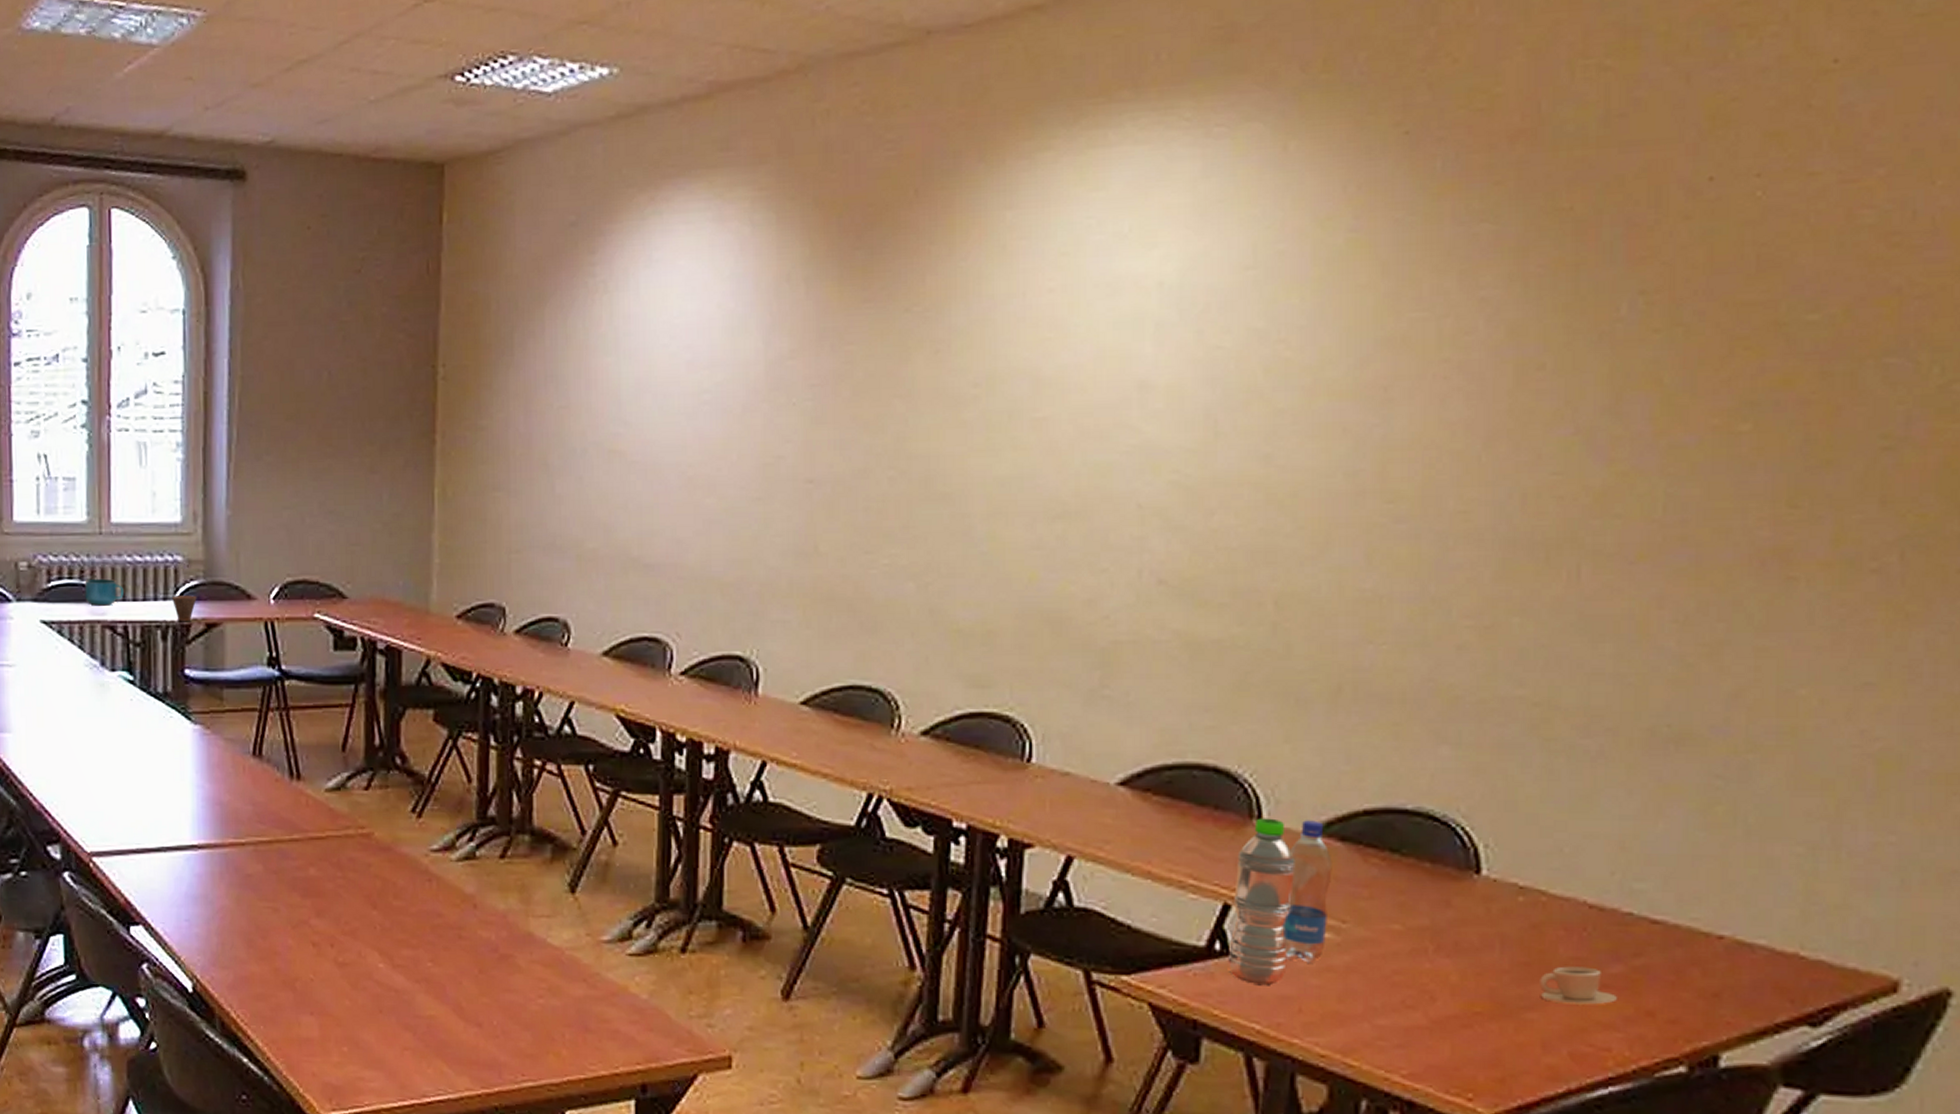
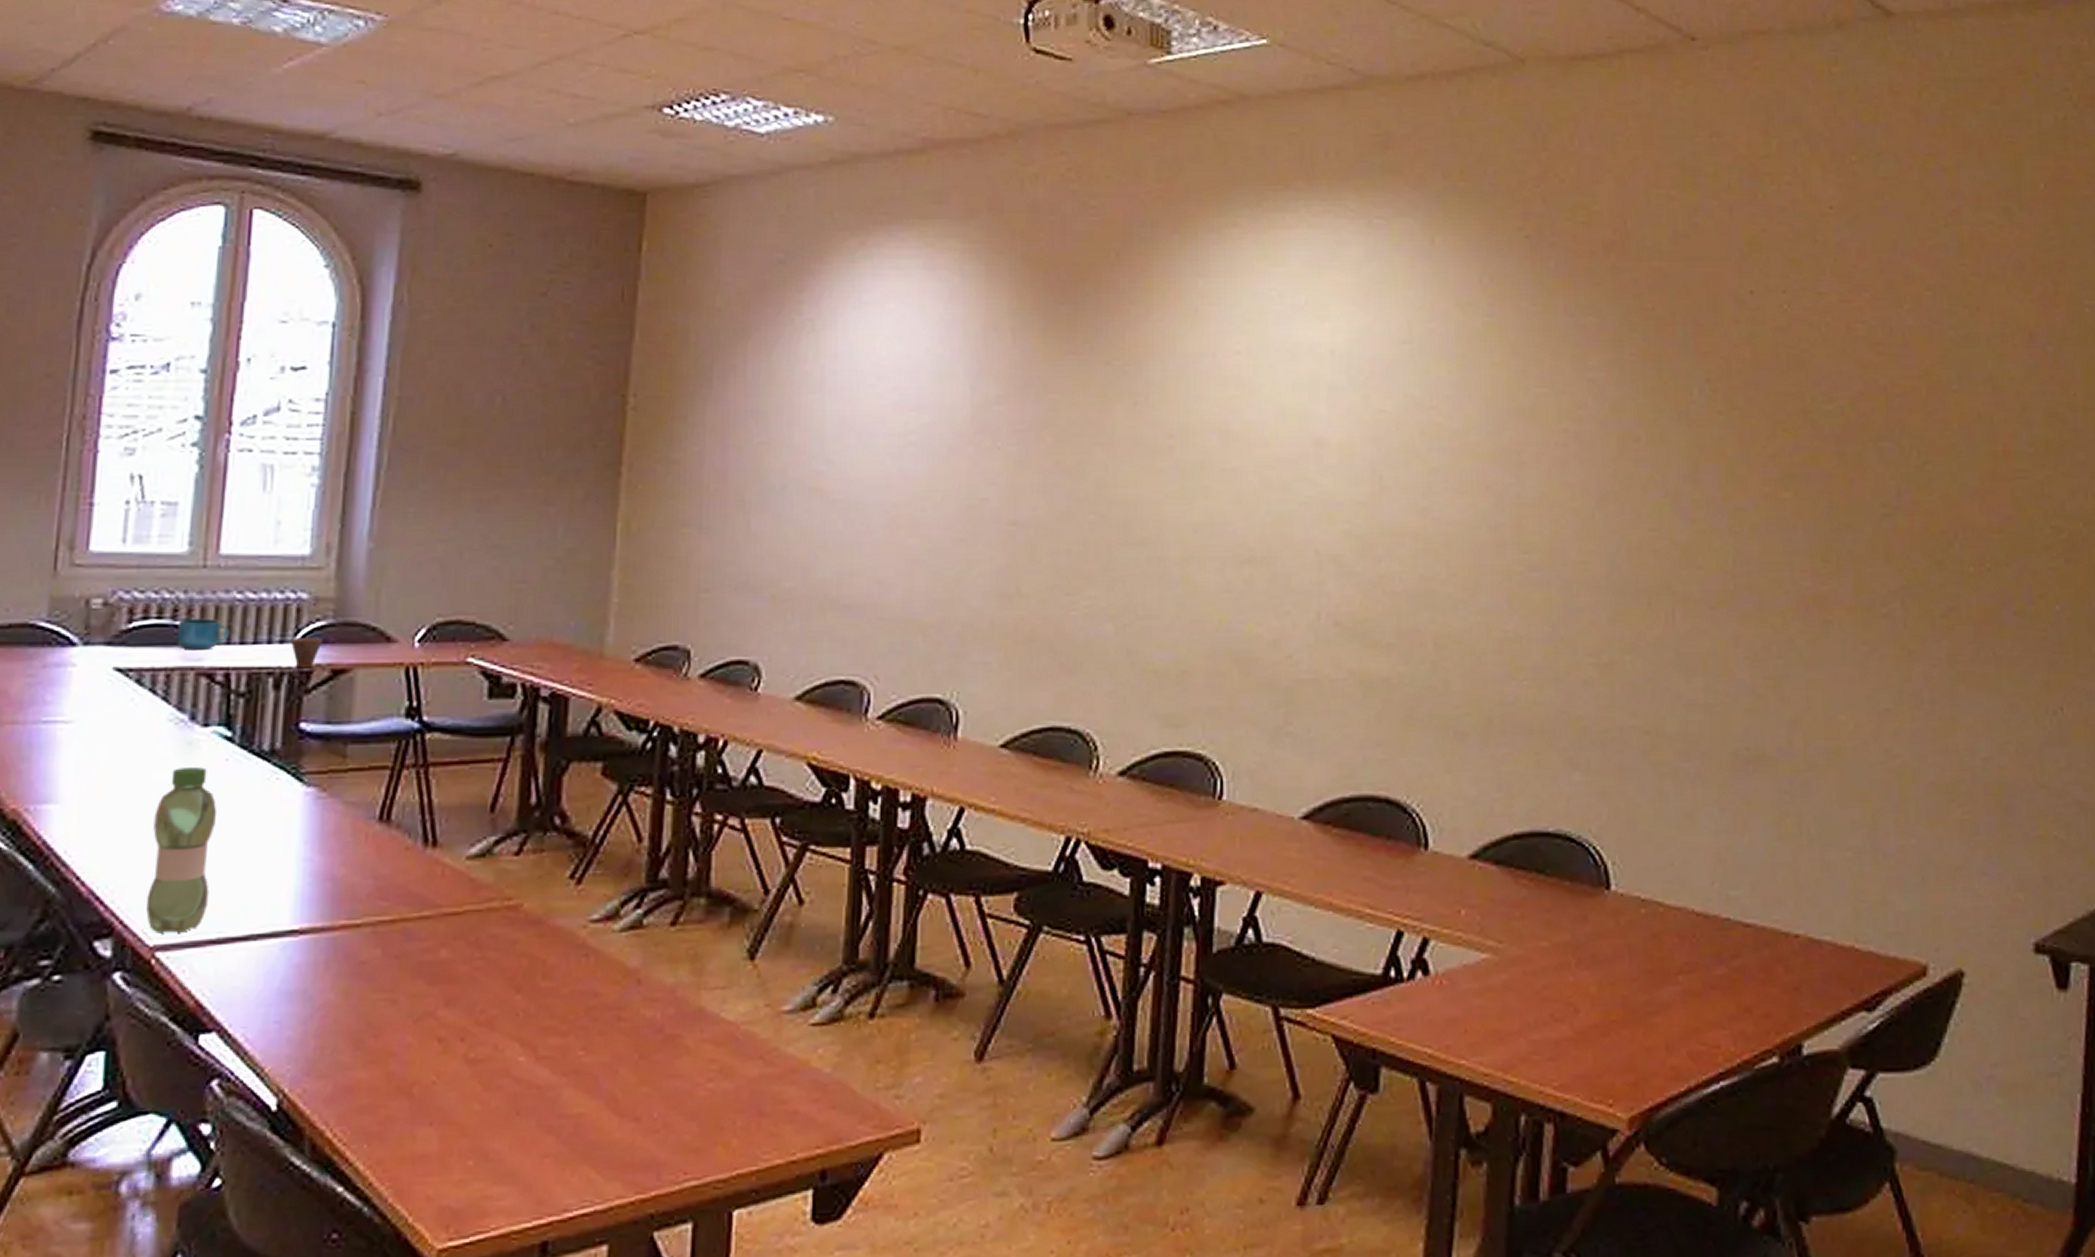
water bottle: none [81,706,128,843] -> present [146,767,216,934]
water bottle: present [1228,818,1296,985] -> none [1402,845,1458,1009]
bottle: present [1282,820,1332,963] -> none [1448,846,1489,984]
cup: present [1540,966,1618,1005] -> none [1661,970,1723,1007]

